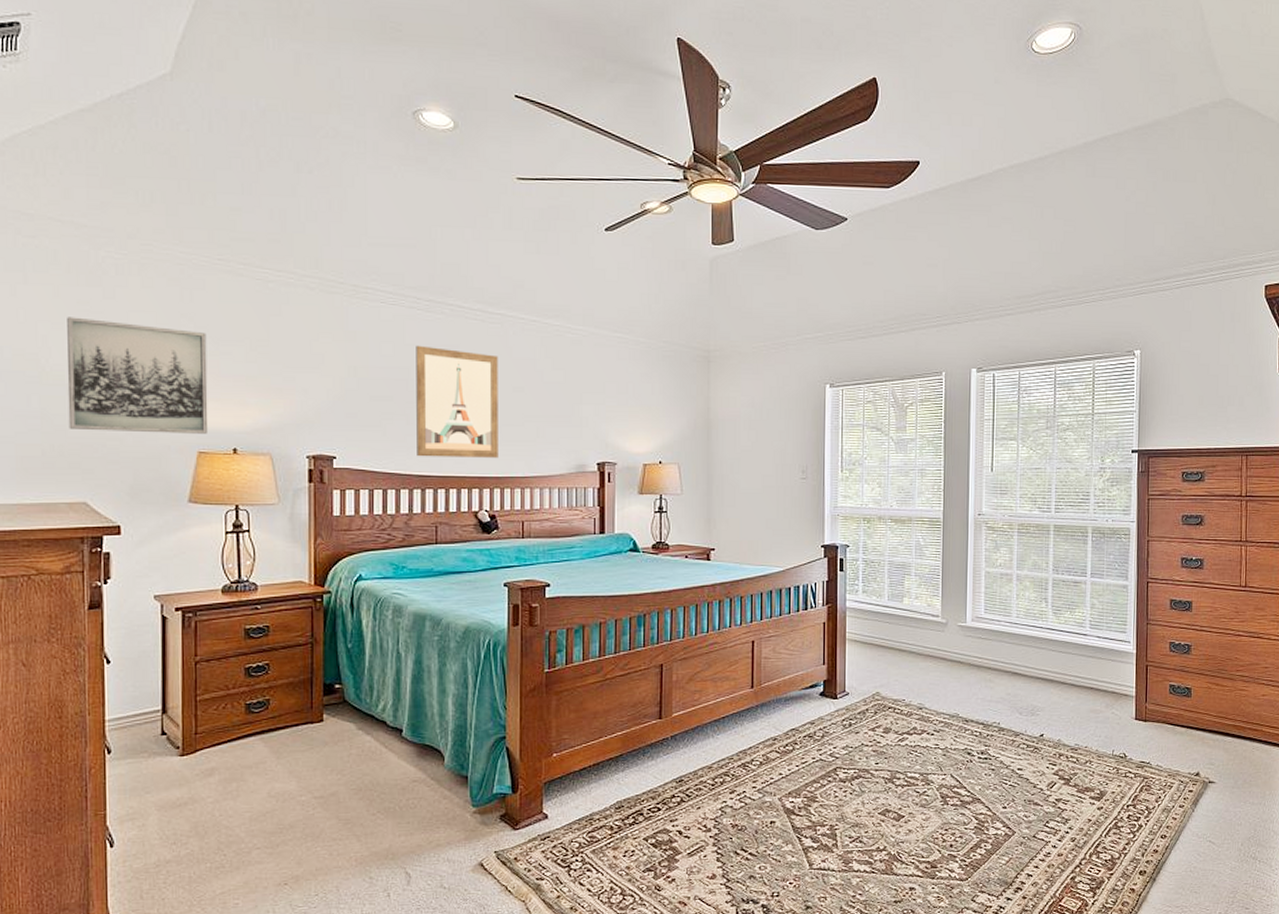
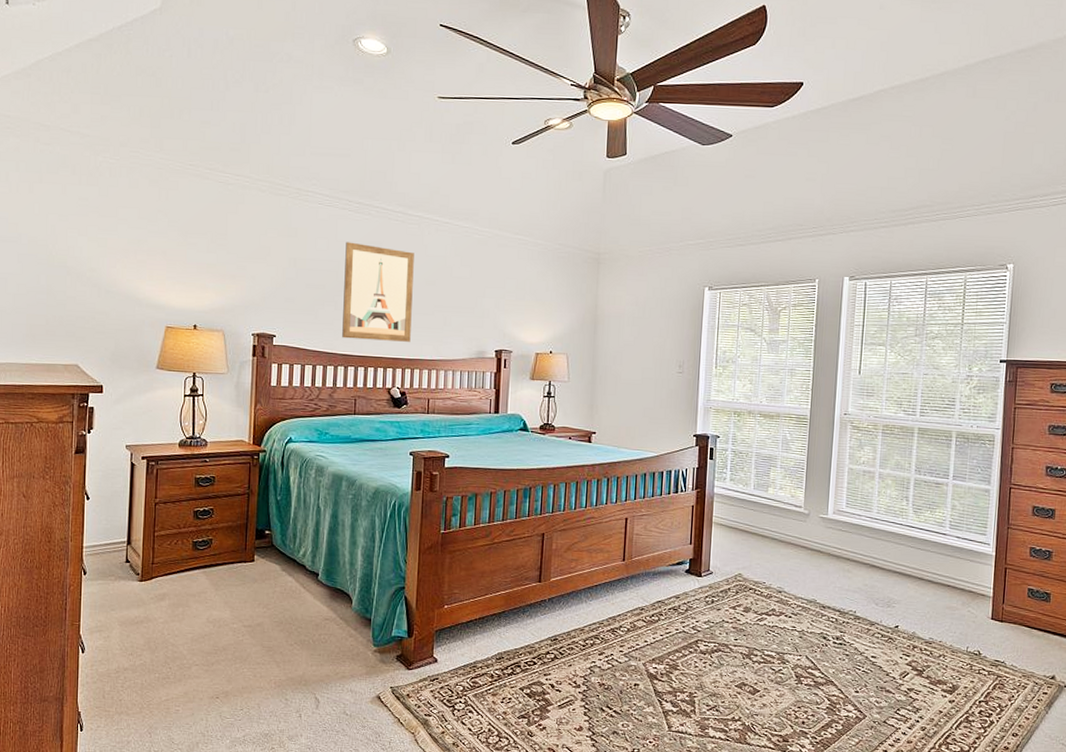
wall art: present [67,317,208,434] -> none [67,210,177,312]

